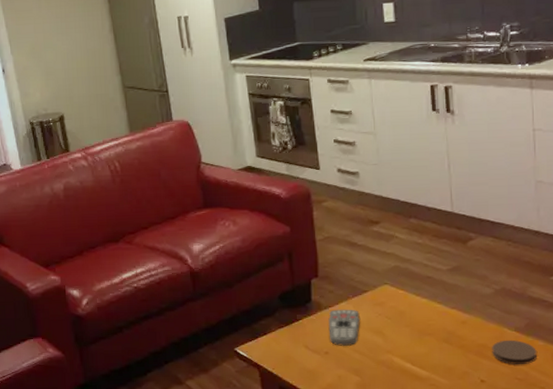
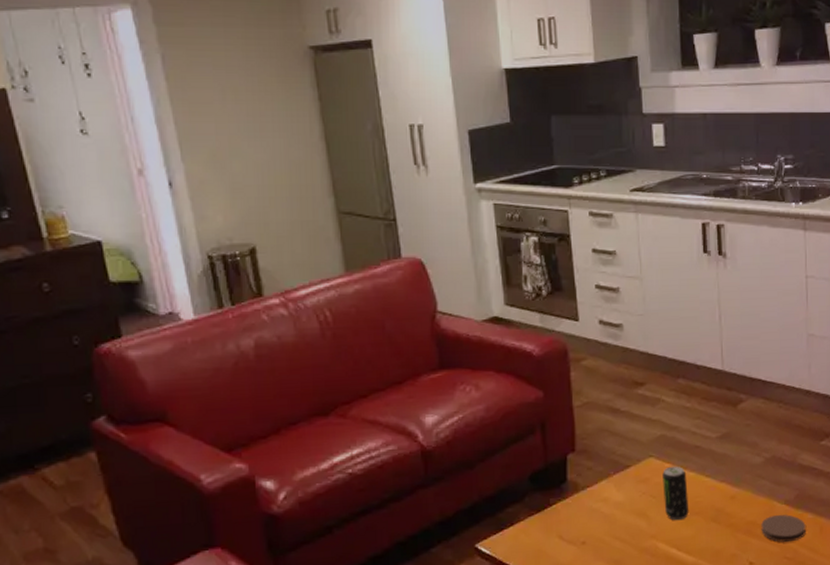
remote control: present [328,309,360,346] -> none [586,488,622,534]
beverage can: none [397,293,422,340] -> present [662,466,689,521]

